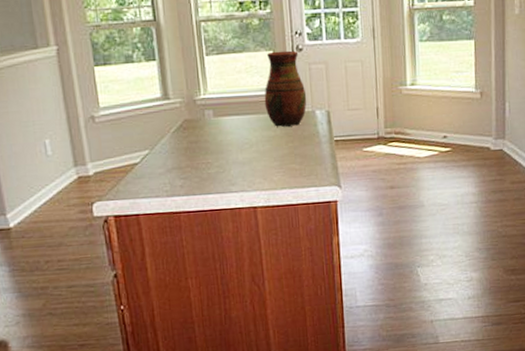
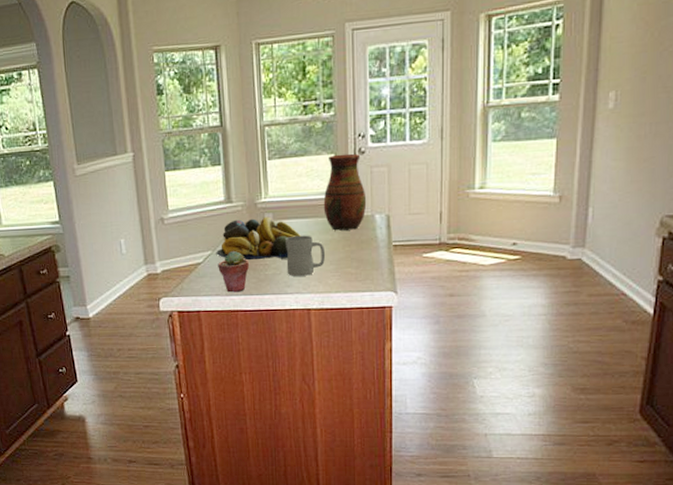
fruit bowl: none [154,113,243,158] -> present [216,216,301,260]
potted succulent: none [156,149,191,193] -> present [218,250,249,293]
mug: none [228,132,270,174] -> present [286,235,326,276]

